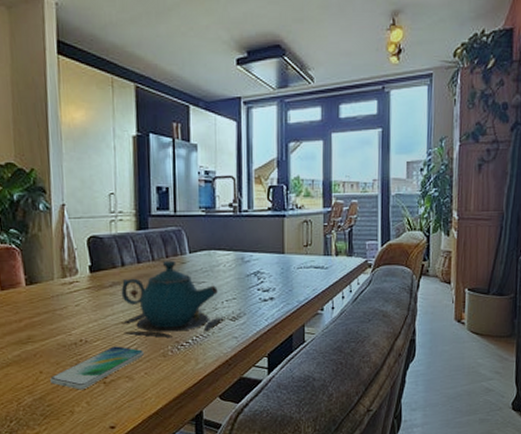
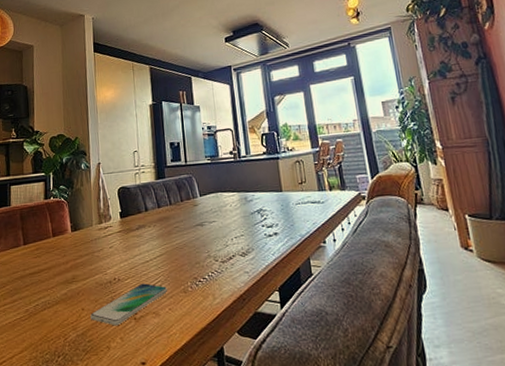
teapot: present [121,260,225,338] -> none [145,203,236,274]

